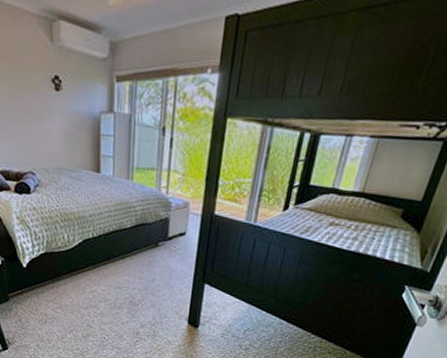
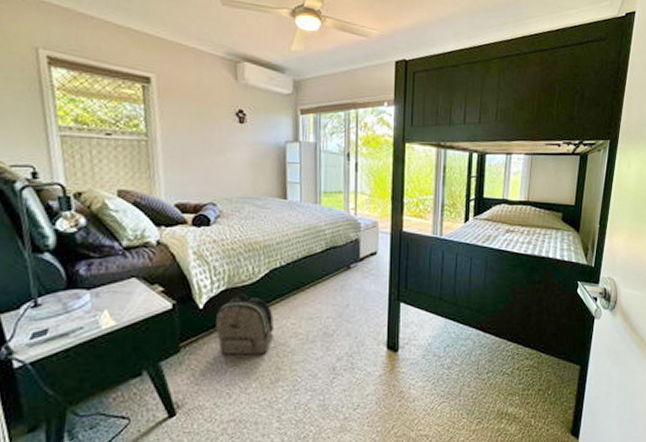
backpack: none [36,258,86,313] -> present [215,293,274,355]

